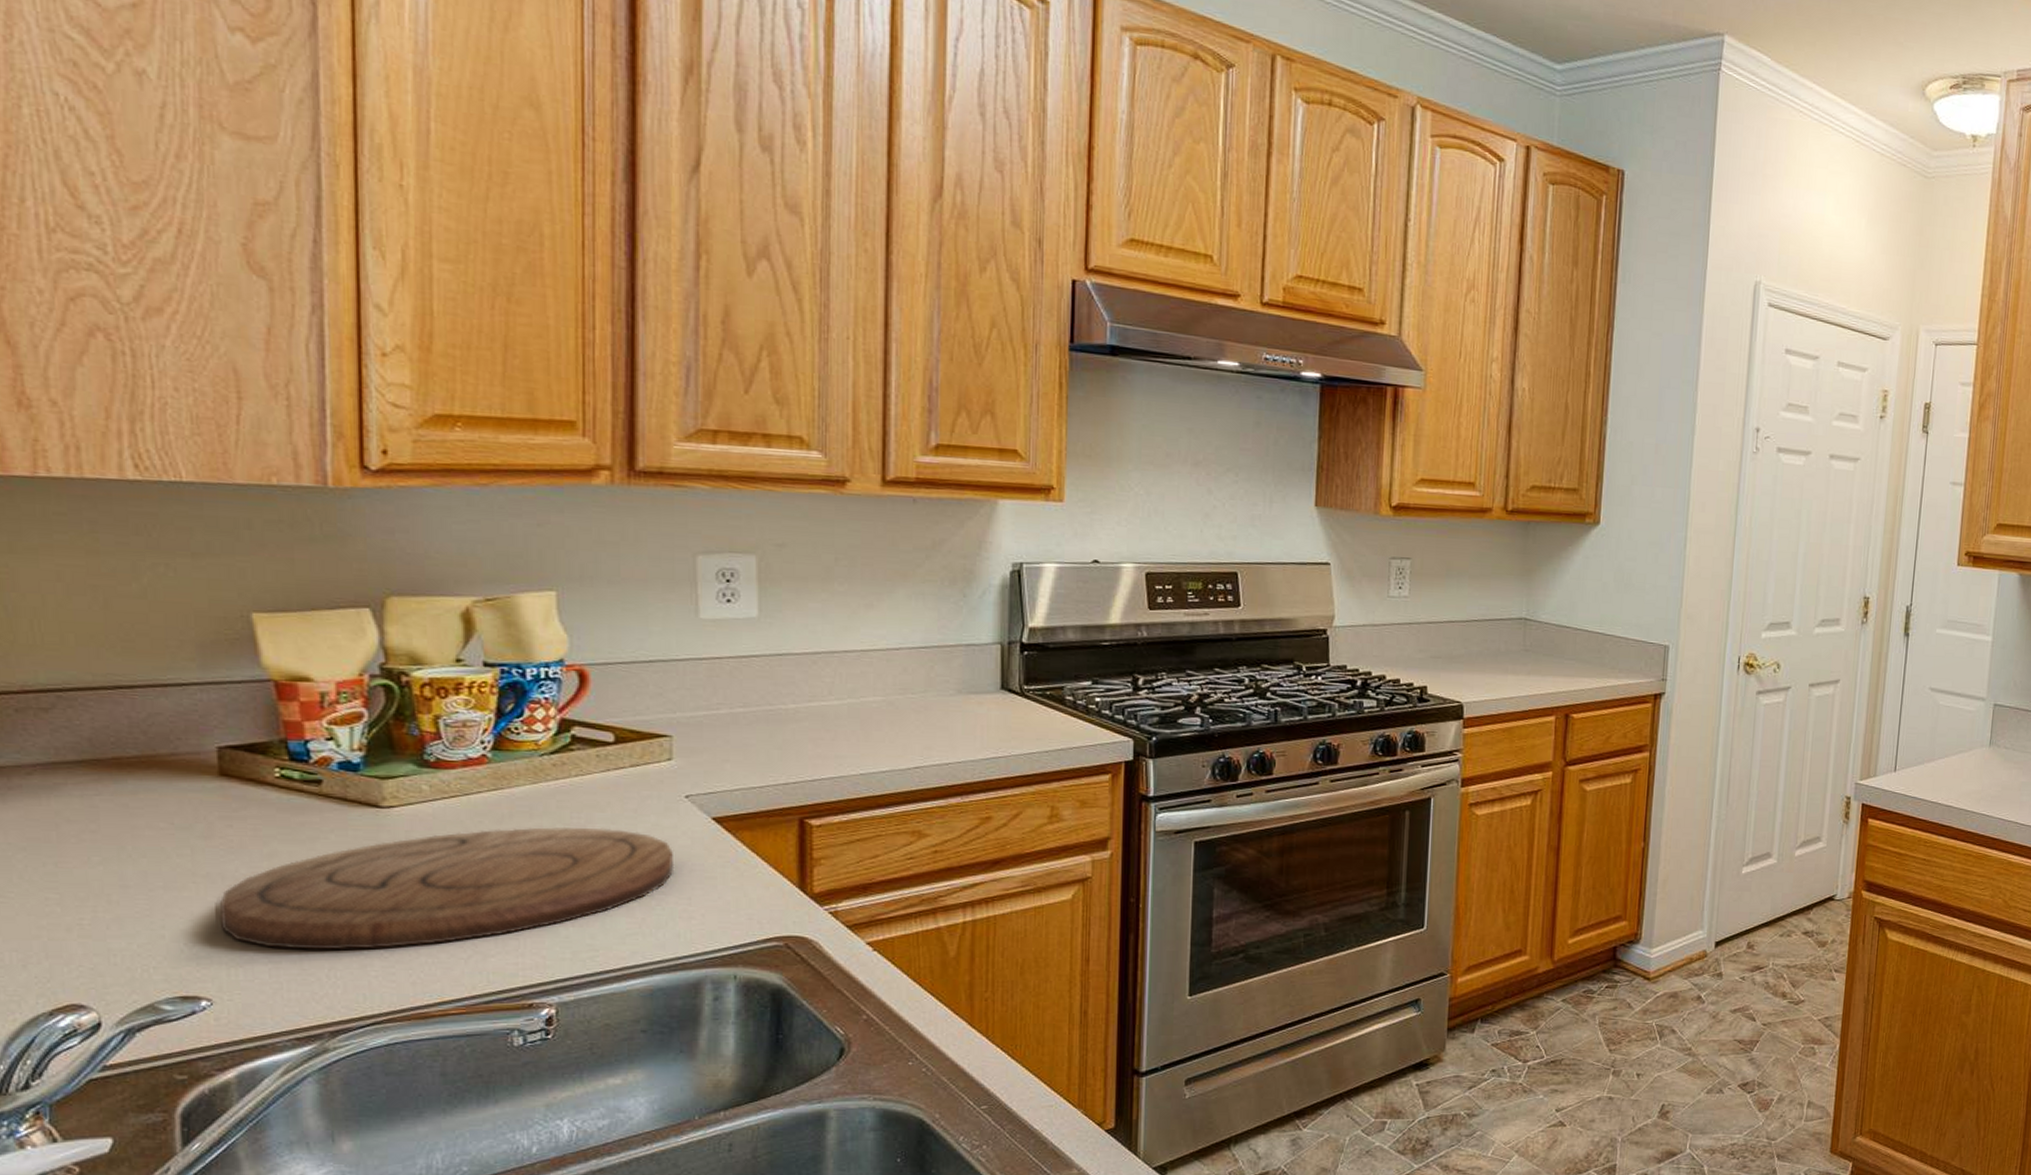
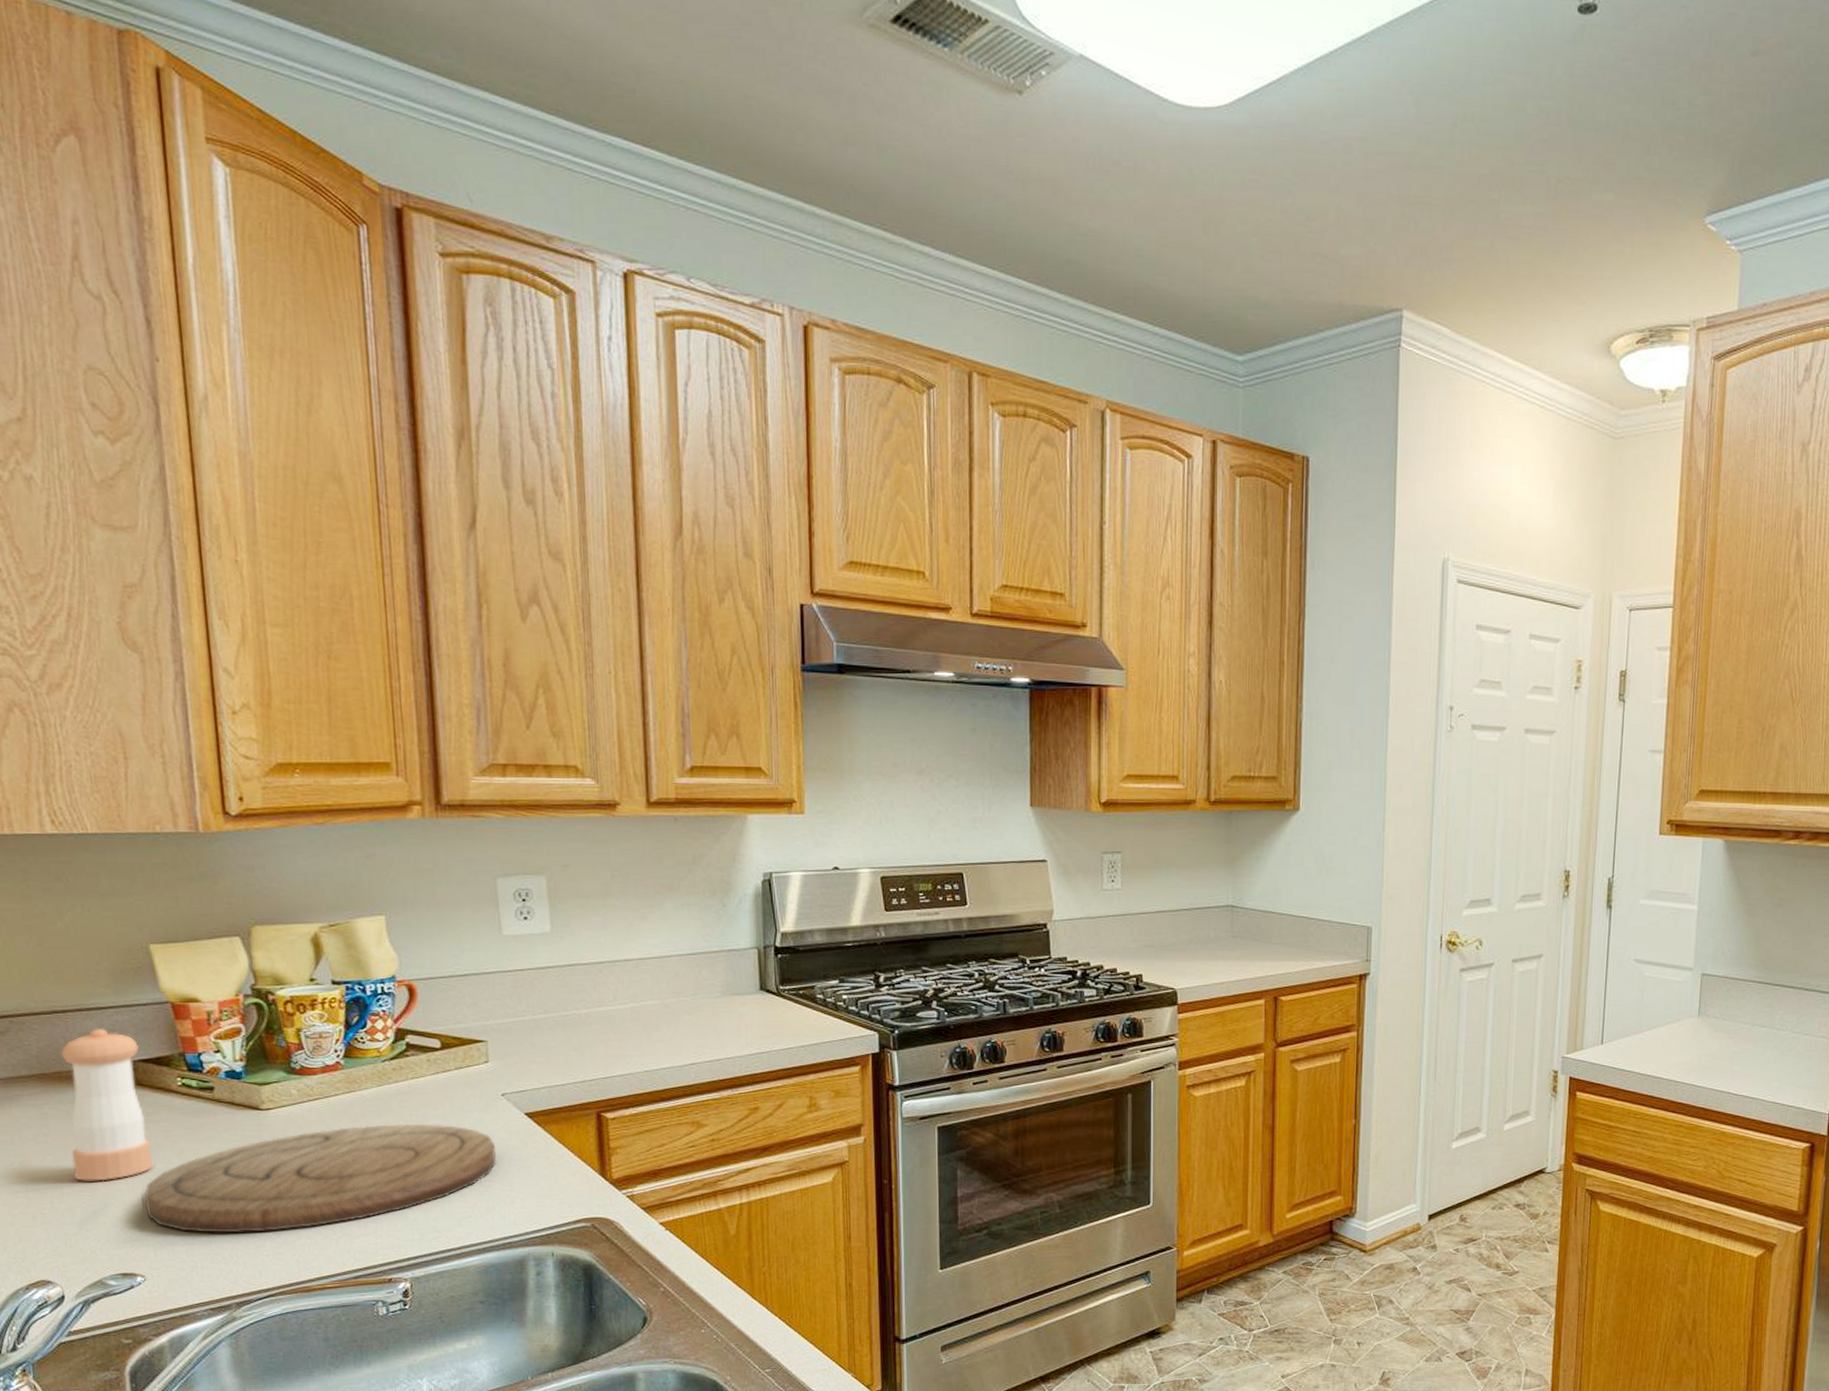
pepper shaker: none [122,707,235,888] -> present [60,1027,154,1181]

